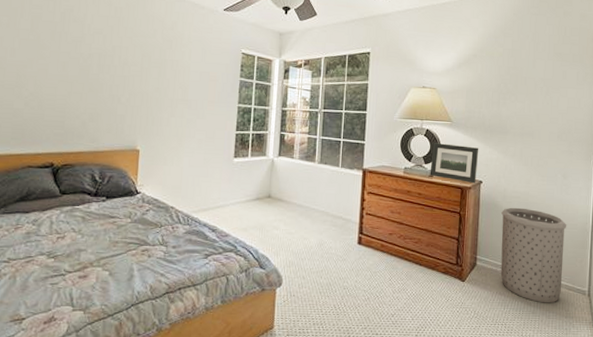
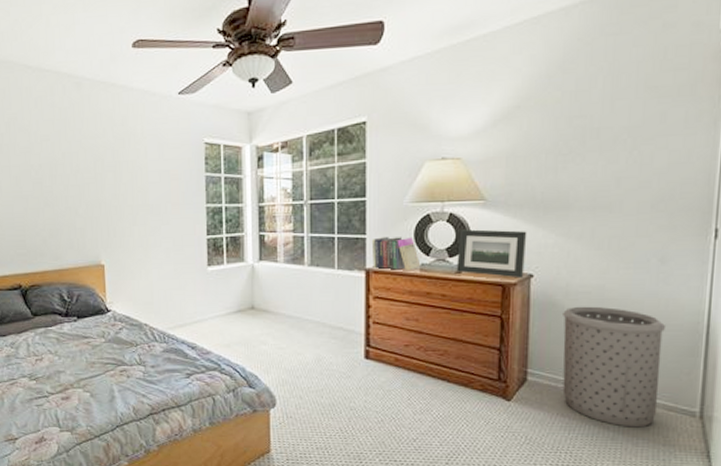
books: none [368,144,404,173] -> present [371,237,421,271]

